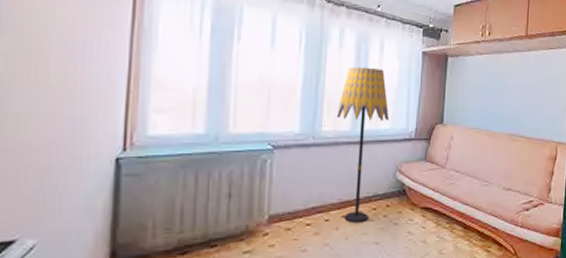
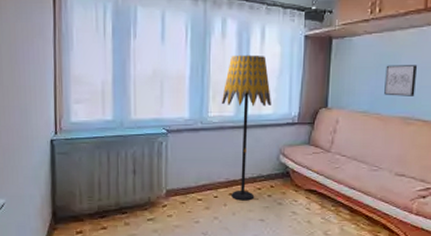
wall art: none [493,85,521,115] -> present [384,65,418,96]

